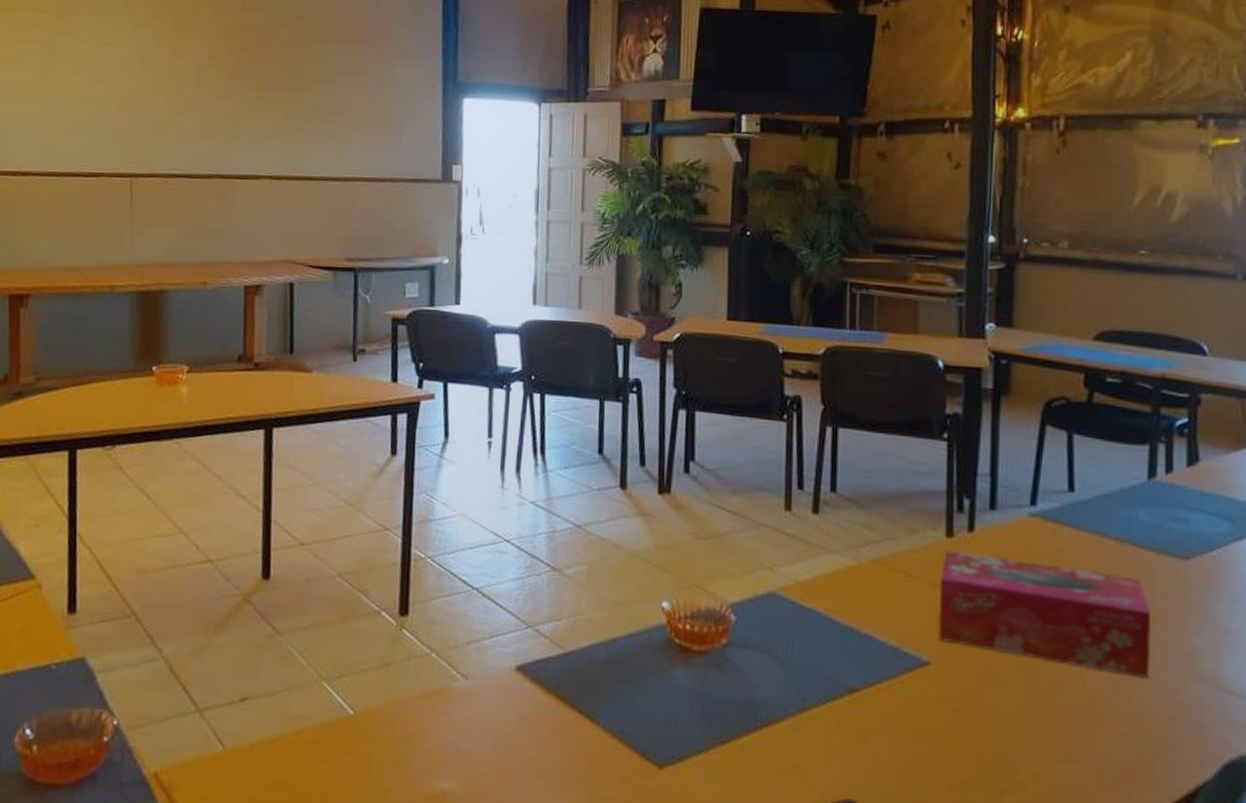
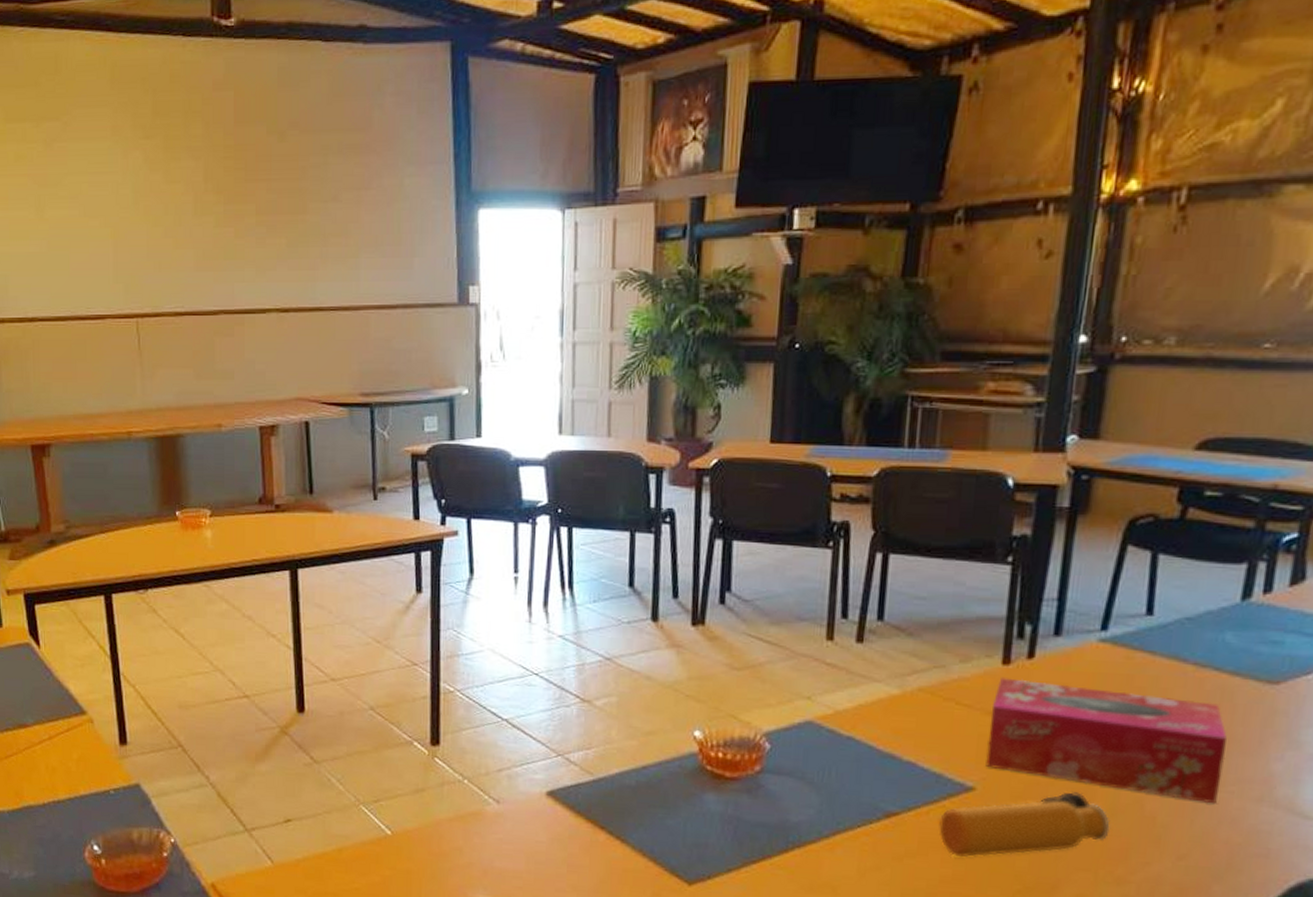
water bottle: none [899,666,1056,736] -> present [939,792,1110,858]

